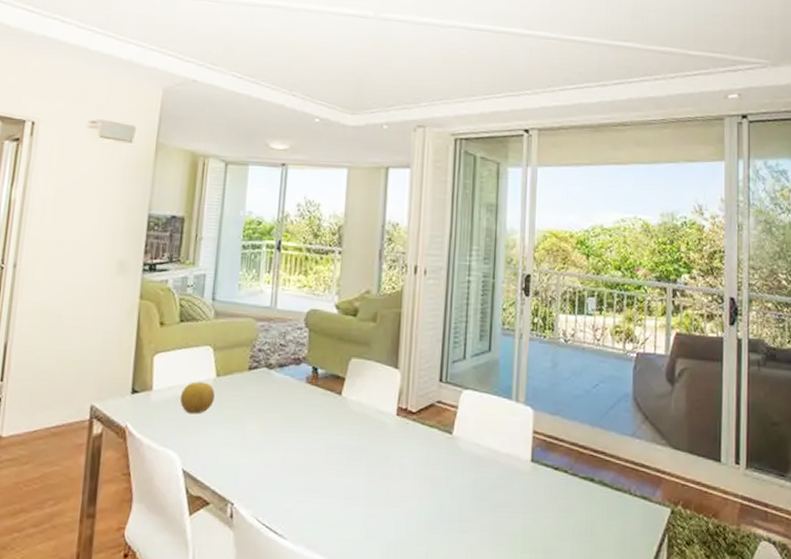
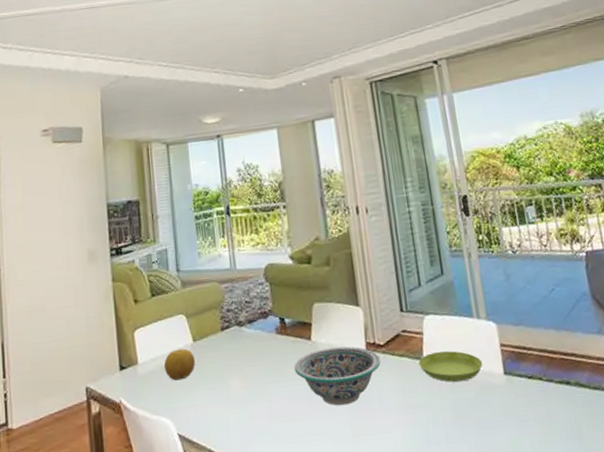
decorative bowl: none [318,406,409,467] -> present [294,346,381,406]
saucer: none [447,428,512,462] -> present [418,351,483,382]

